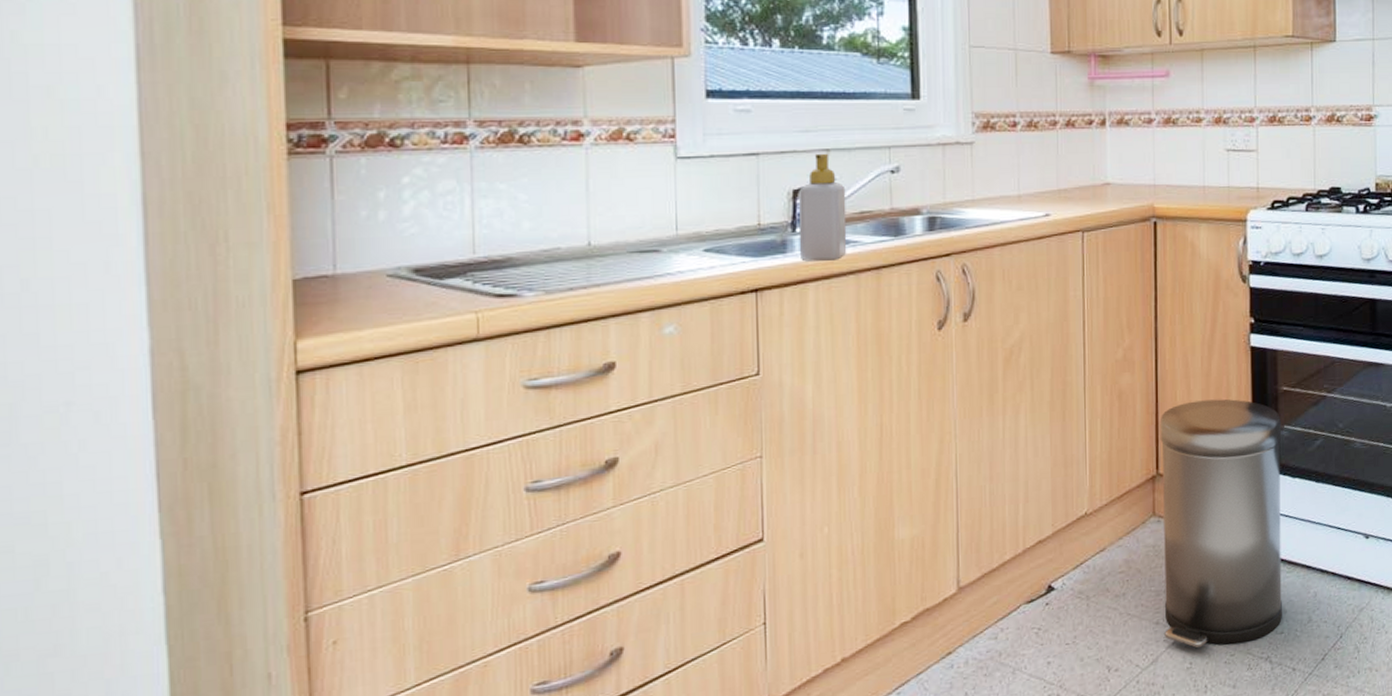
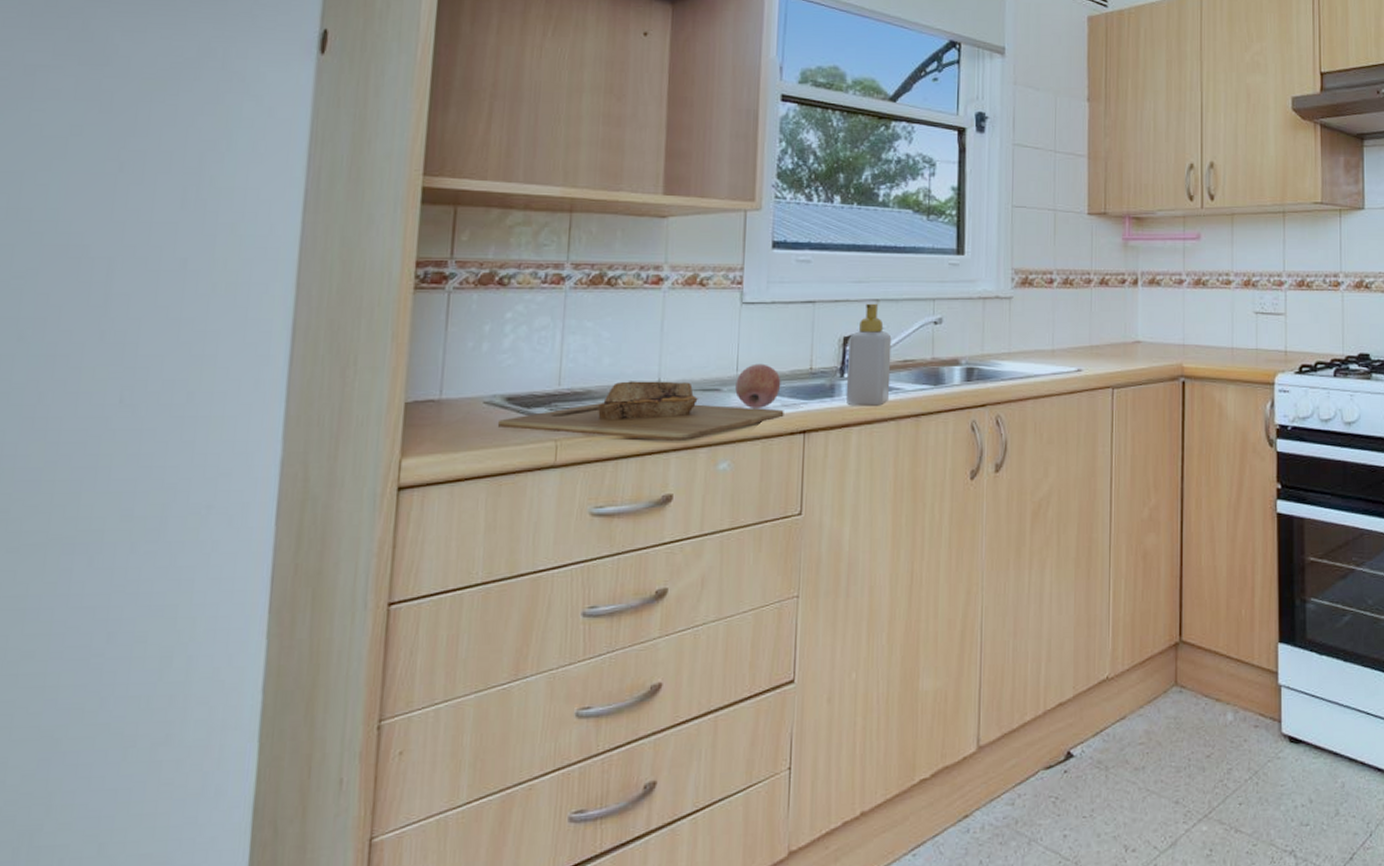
cutting board: none [405,244,733,307] -> present [497,381,784,442]
fruit: none [676,221,727,270] -> present [735,363,781,409]
pedal bin: present [1159,399,1282,648] -> none [1184,566,1309,834]

